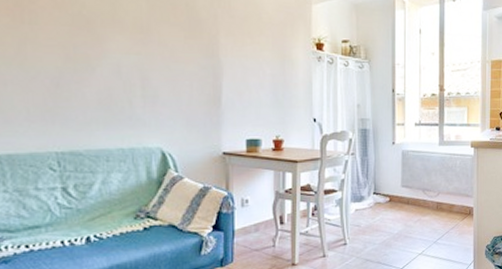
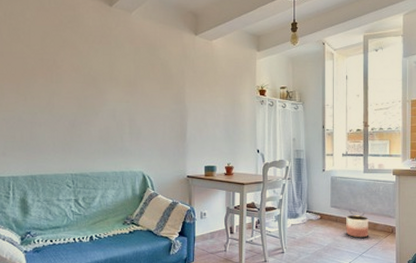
planter: none [419,195,444,222] -> present [346,215,368,238]

